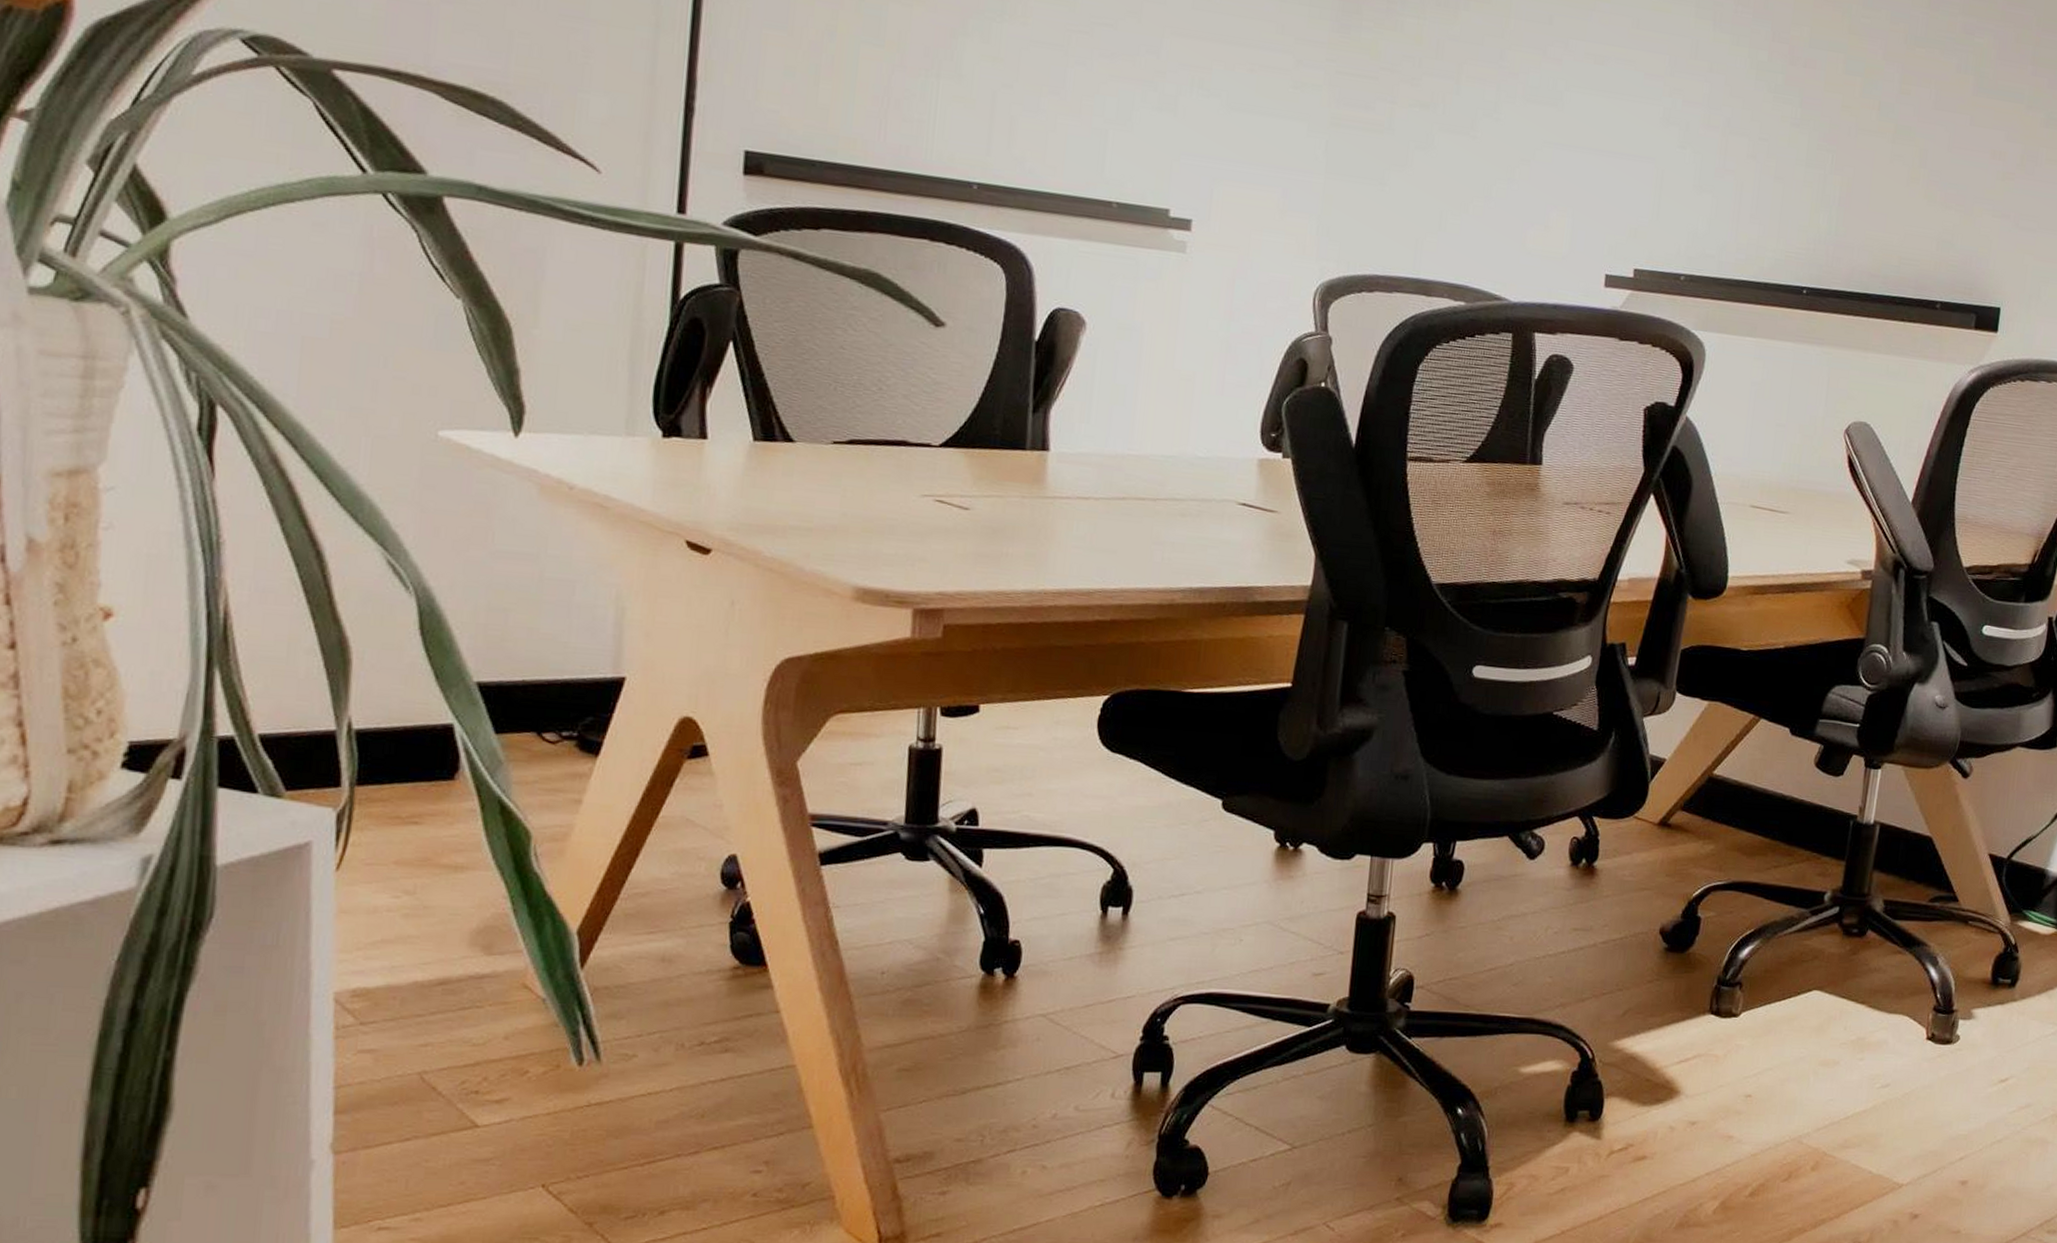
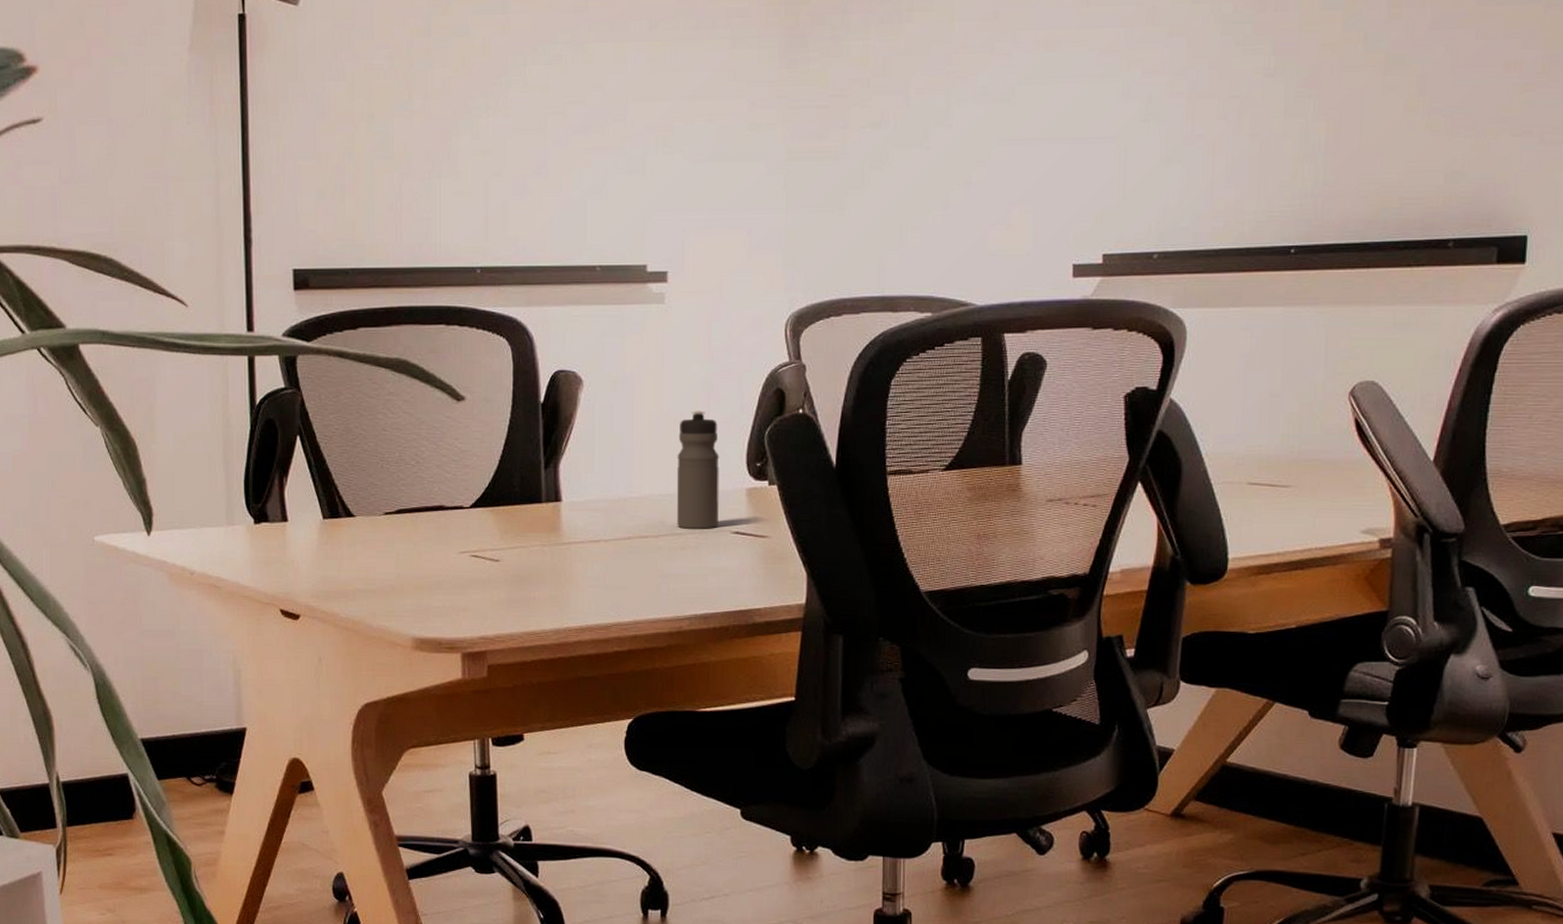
water bottle: none [1178,370,1233,498] -> present [676,411,720,530]

